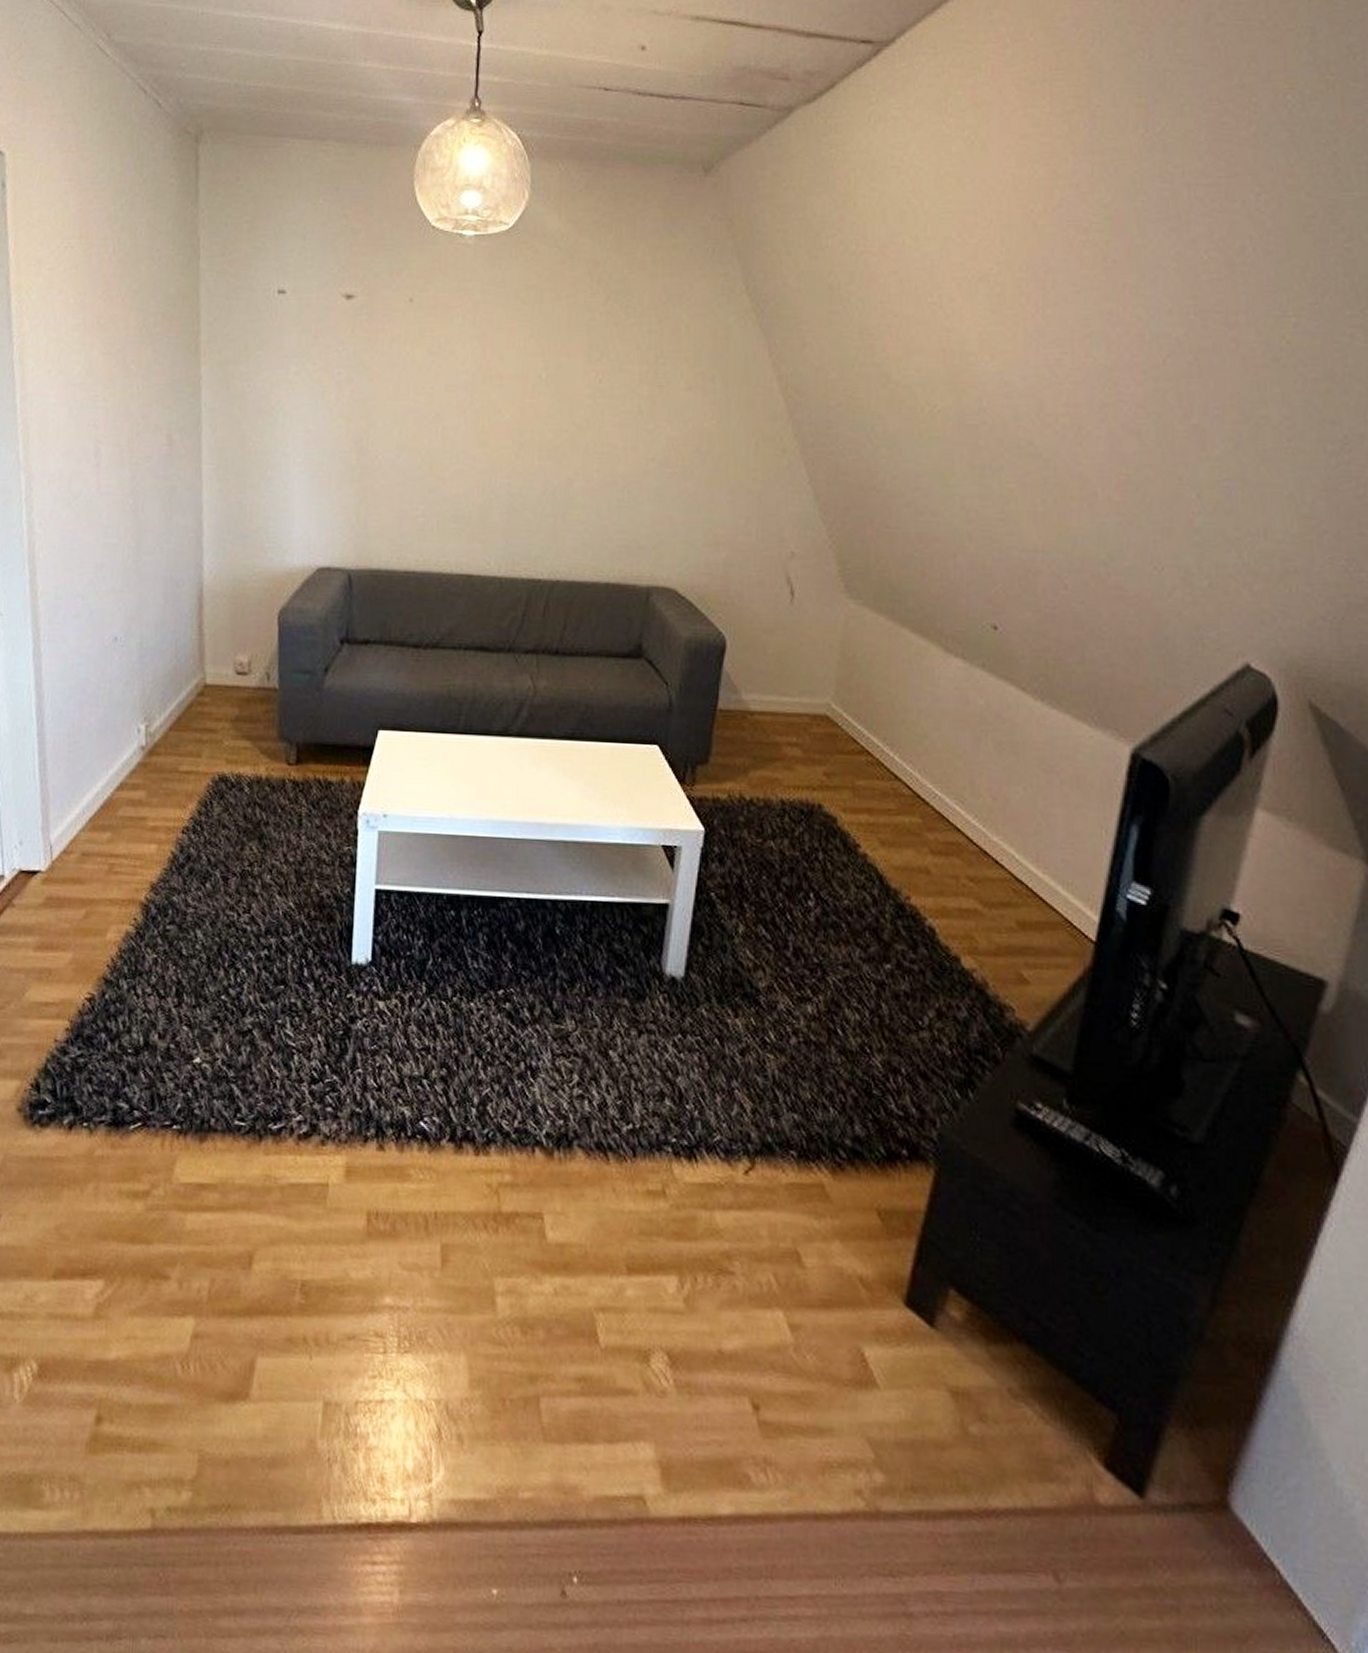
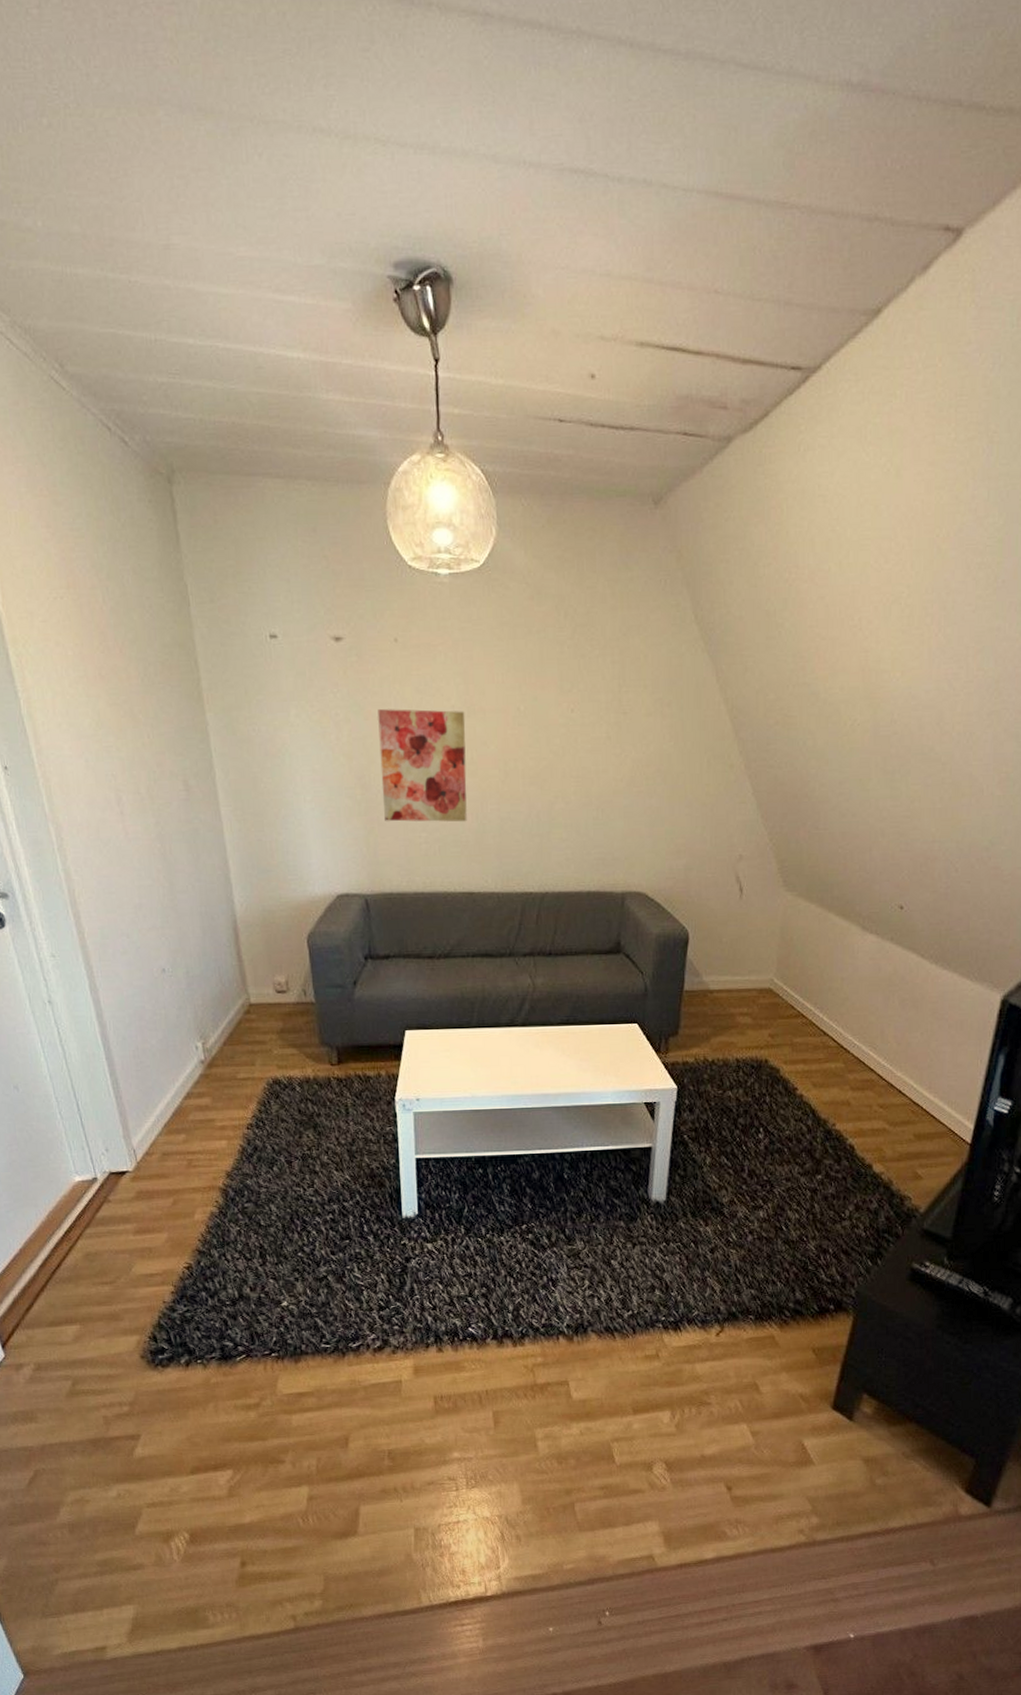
wall art: none [379,371,480,496] -> present [378,709,467,822]

